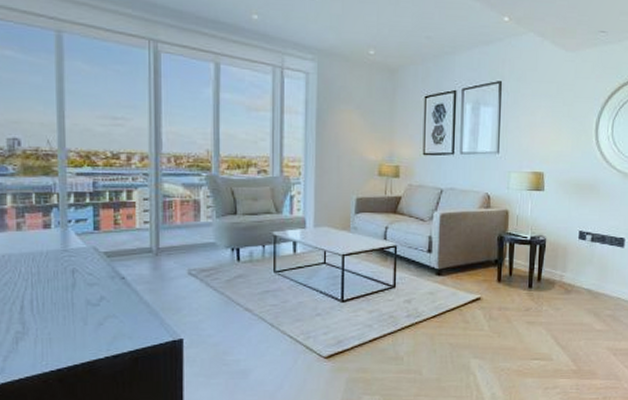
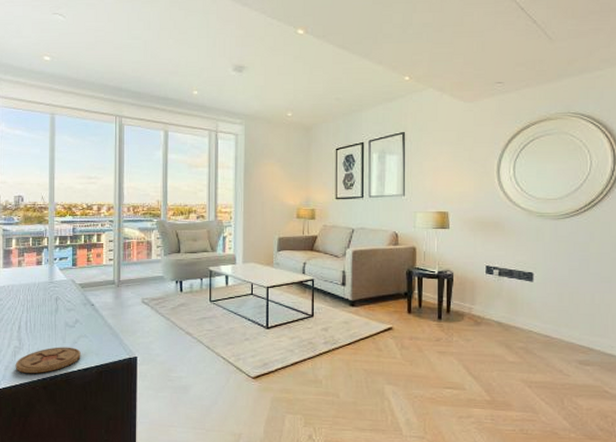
coaster: none [18,330,109,364] -> present [15,347,81,373]

